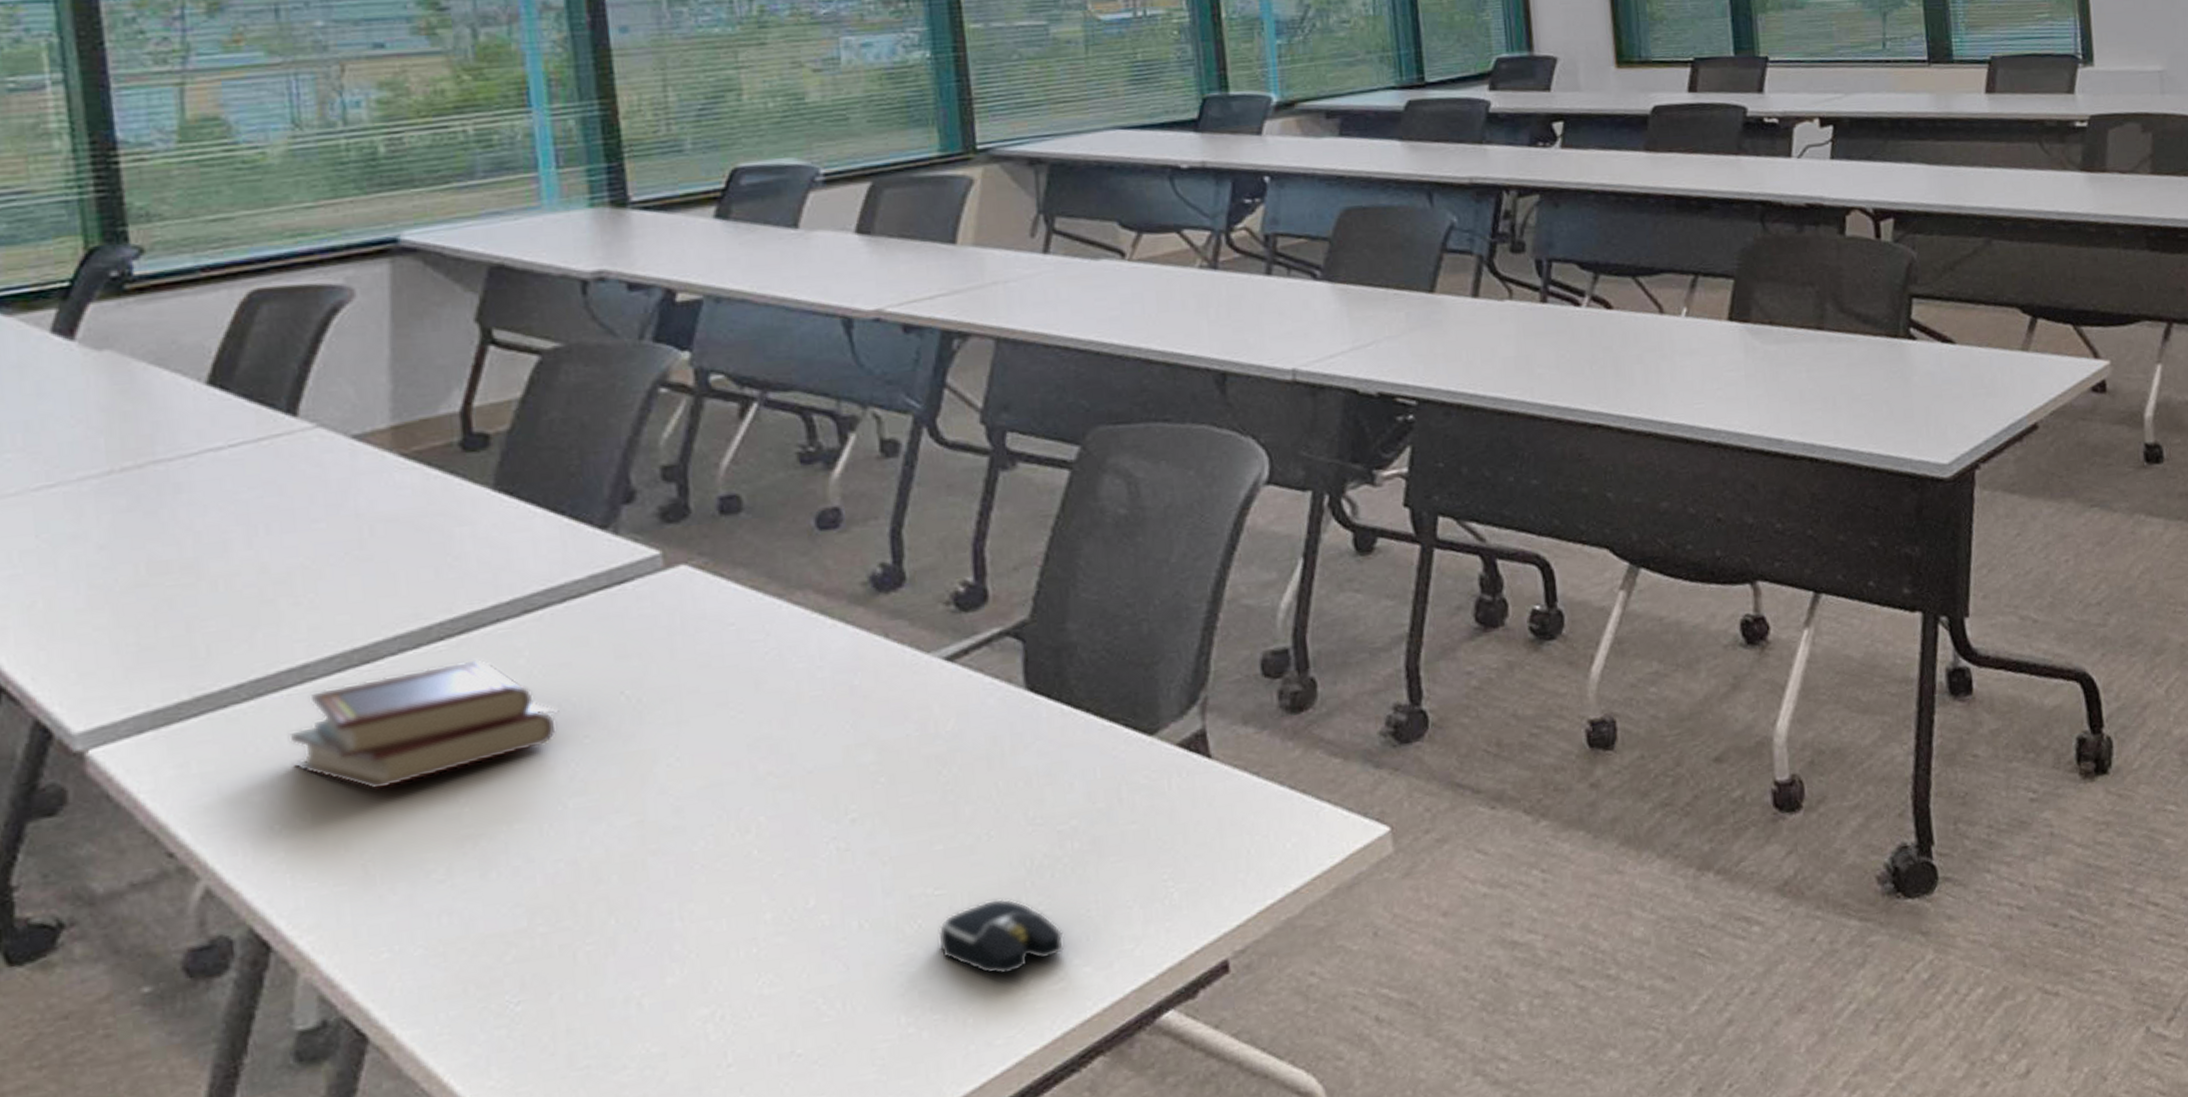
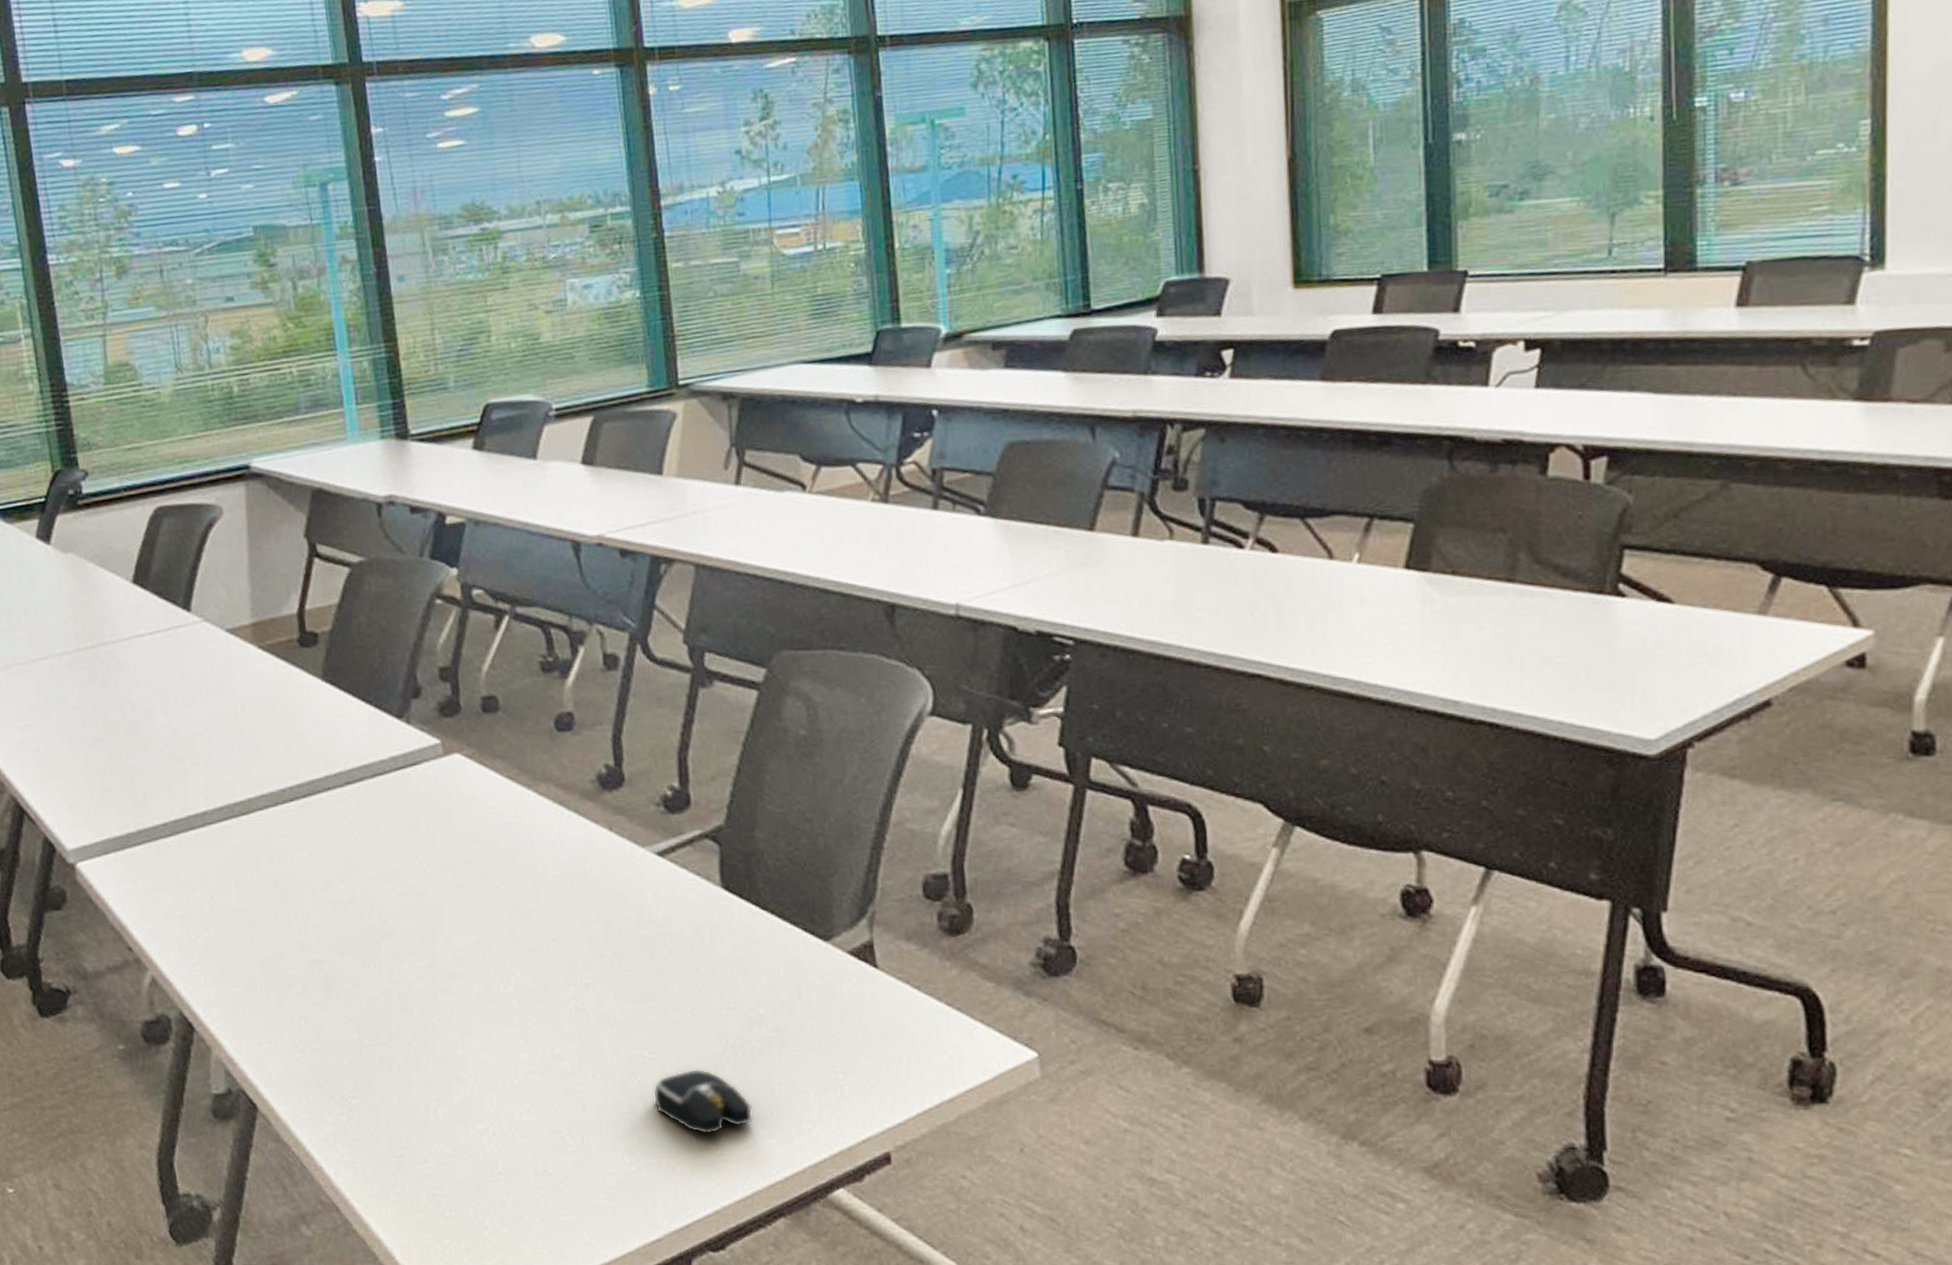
book set: present [289,658,559,791] -> none [197,818,373,917]

